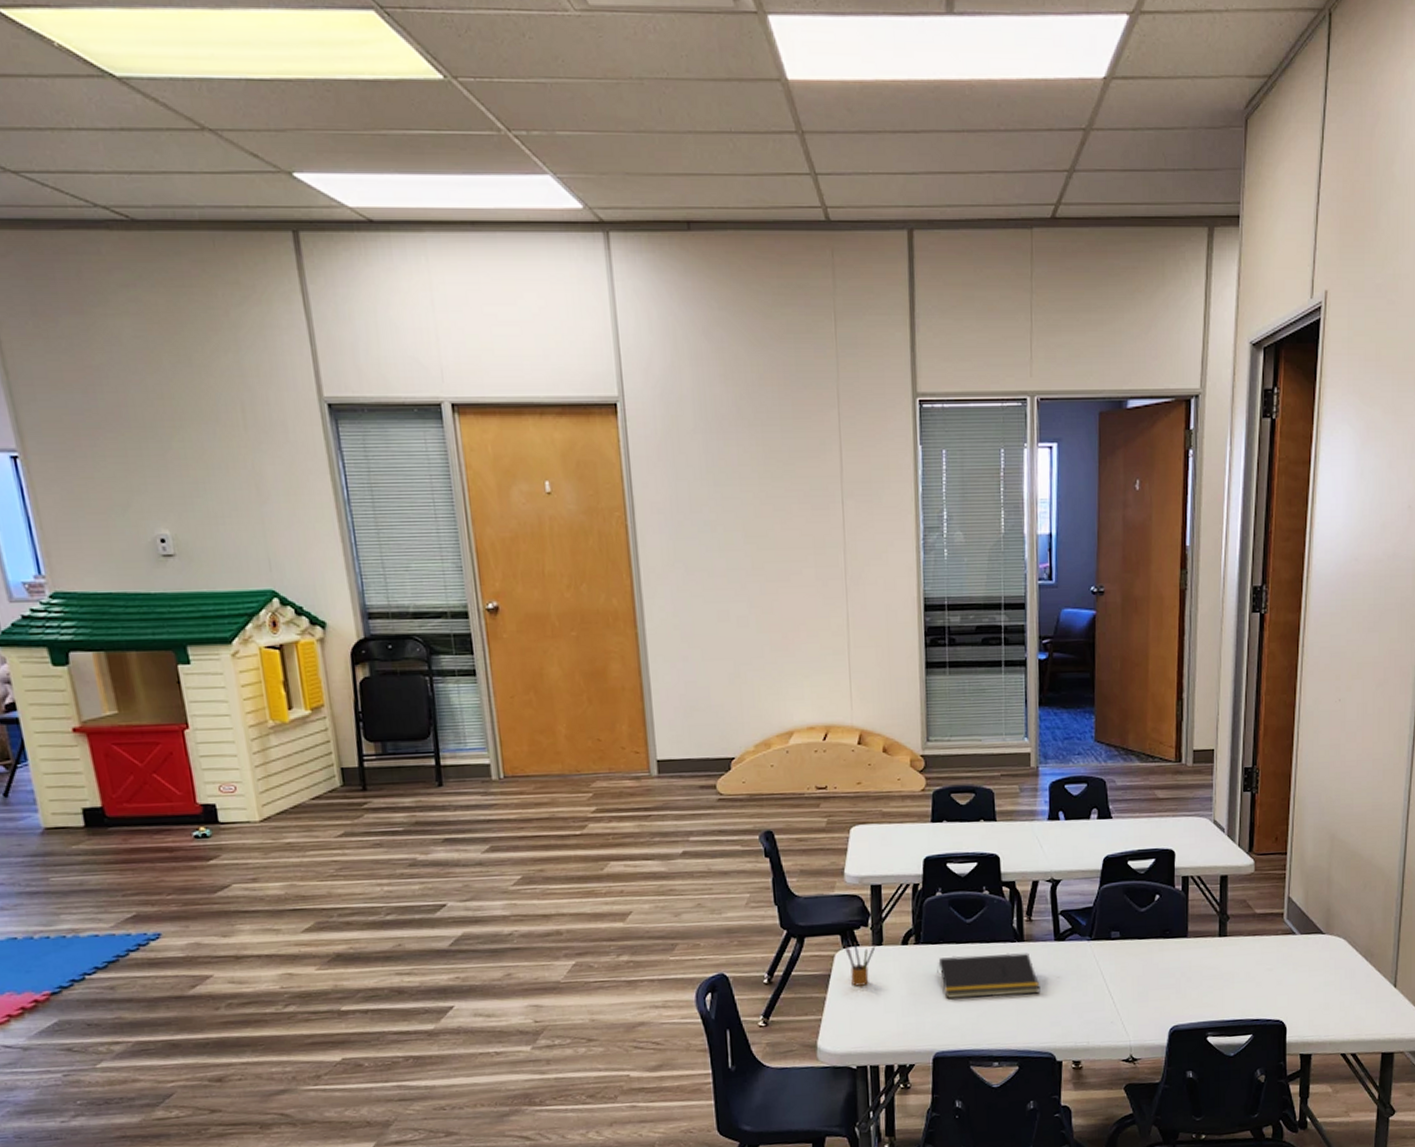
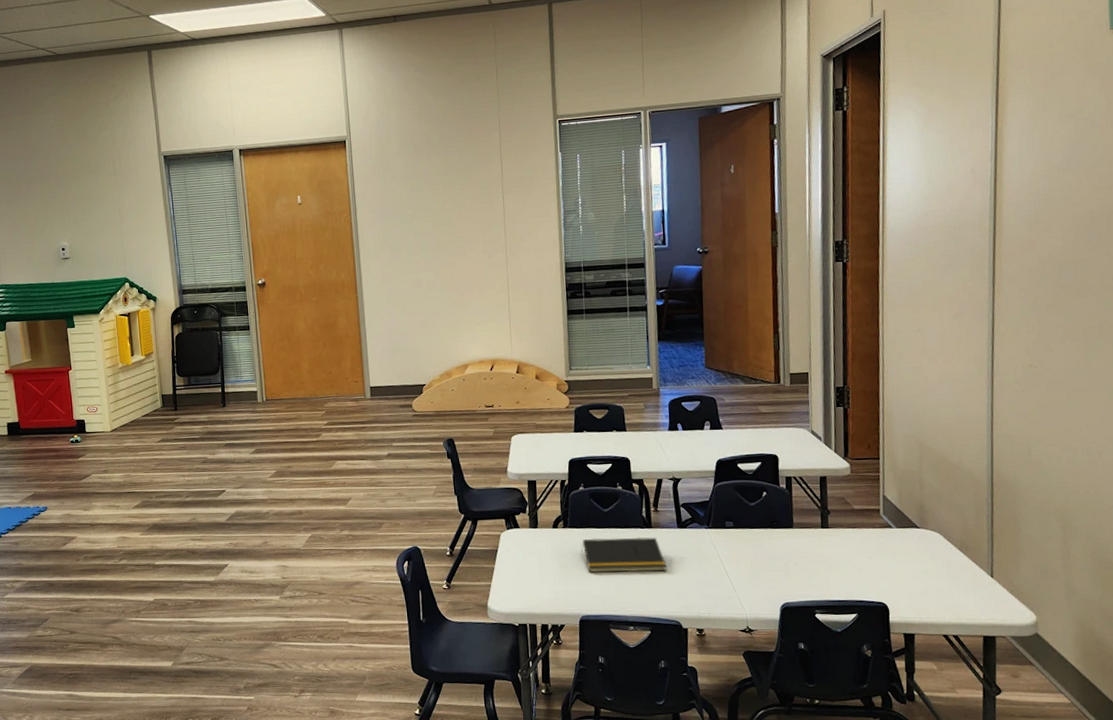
pencil box: present [845,942,876,986] -> none [508,525,533,560]

